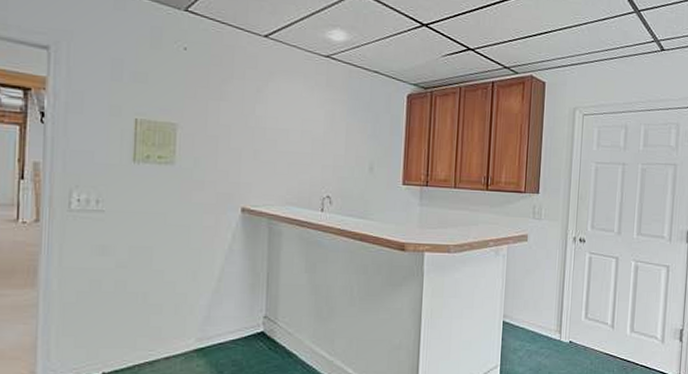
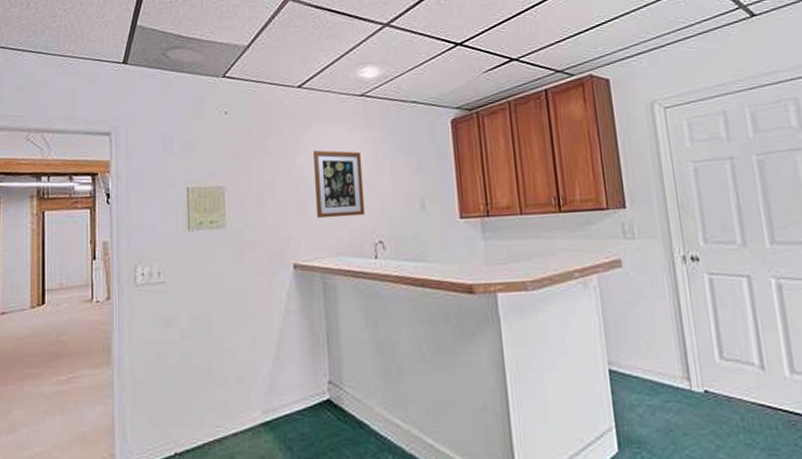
wall art: none [270,102,320,171] -> present [313,150,365,219]

